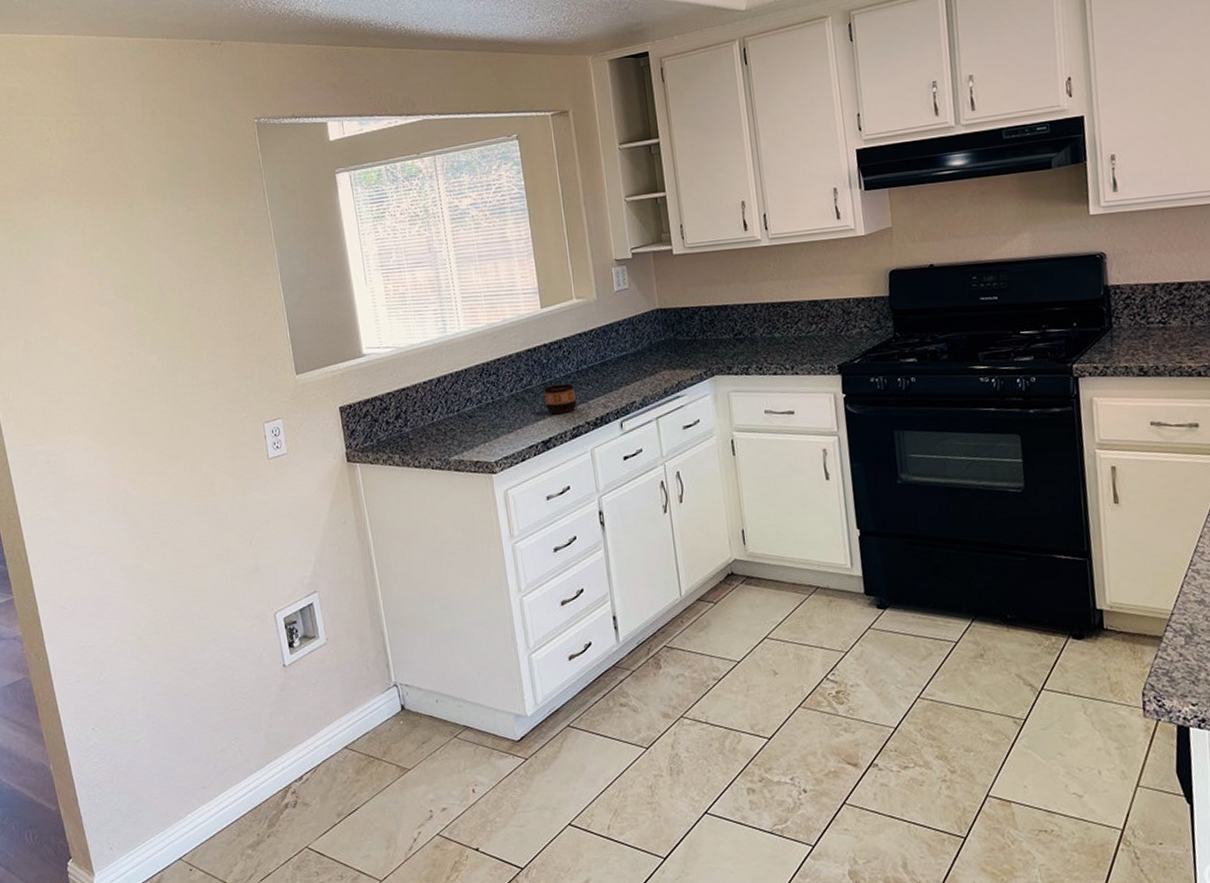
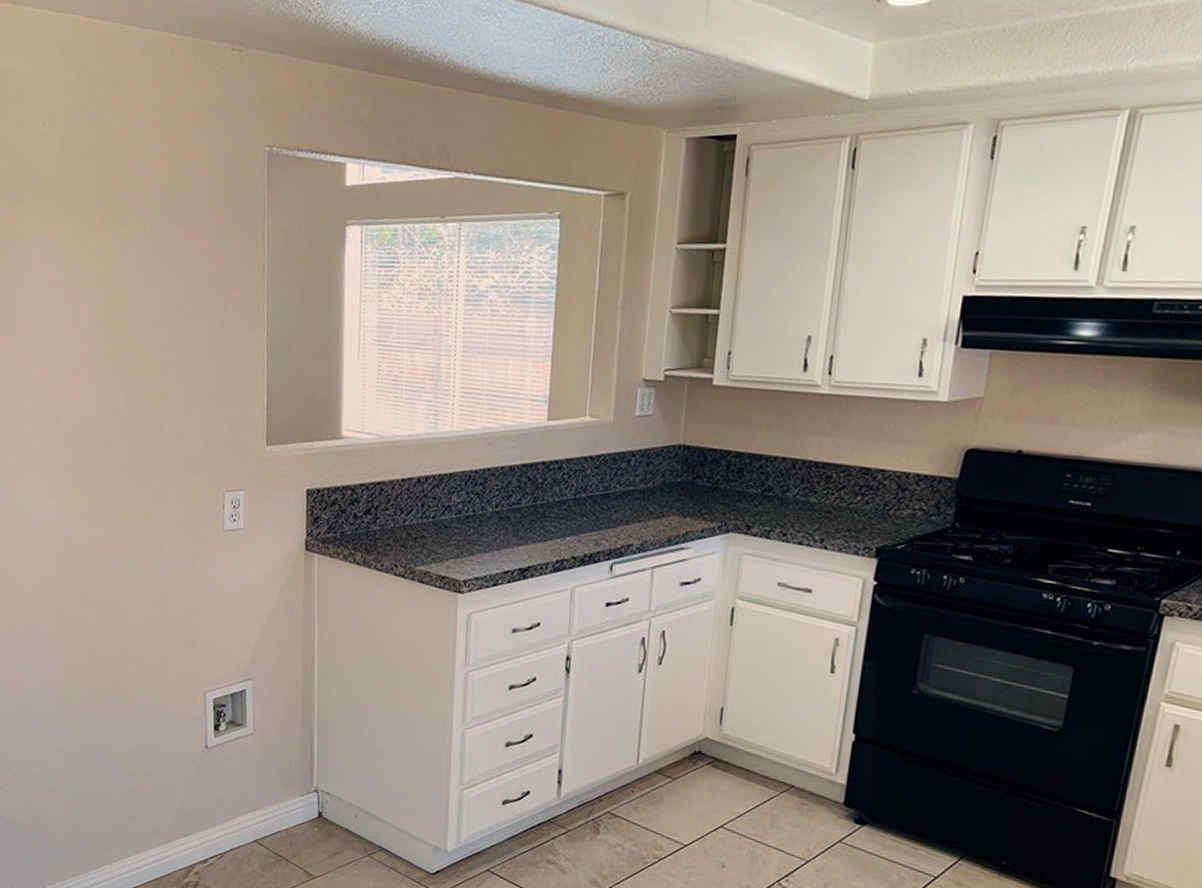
cup: present [544,383,577,414] -> none [531,508,567,542]

